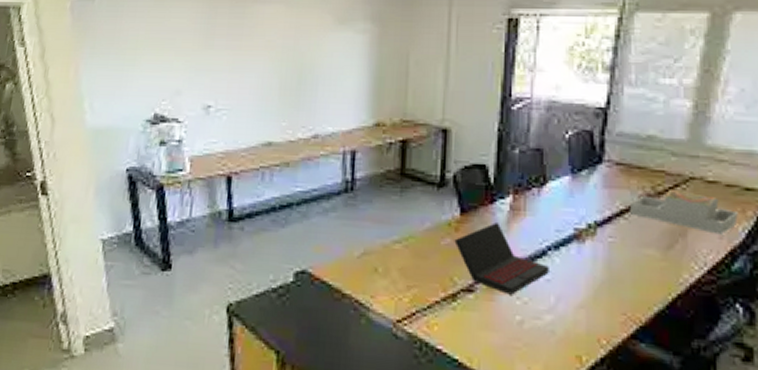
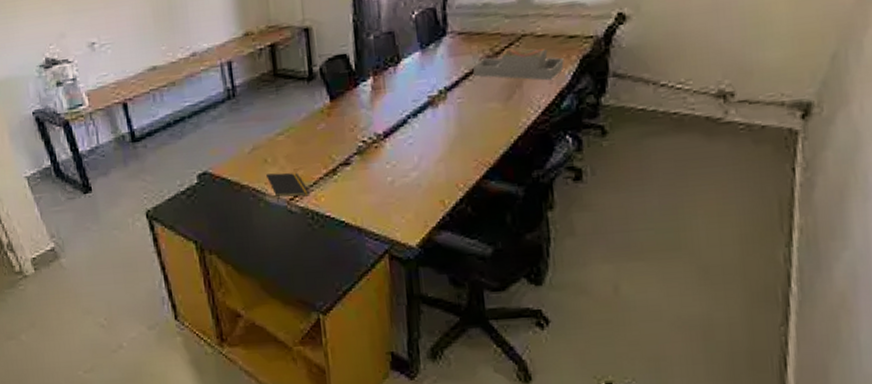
notepad: none [374,286,422,323] -> present [266,172,310,203]
laptop: present [454,223,549,295] -> none [328,103,411,161]

